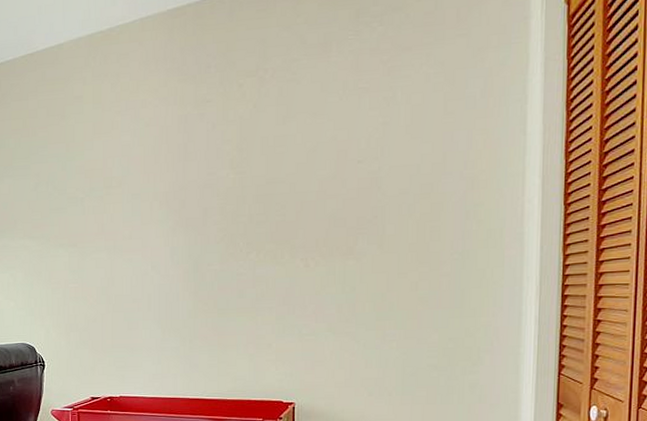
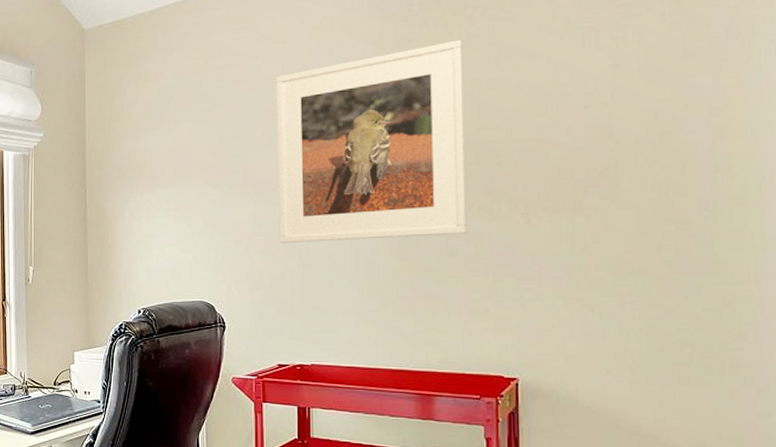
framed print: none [87,100,255,289] -> present [275,40,467,243]

